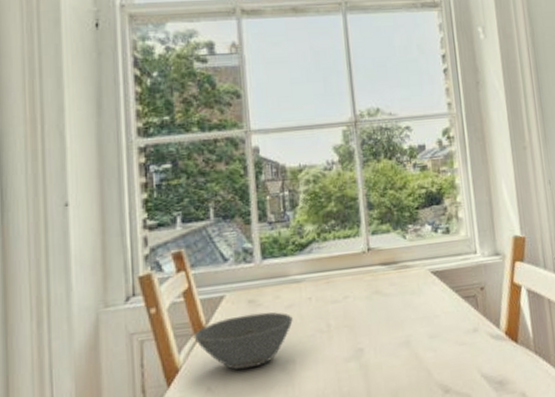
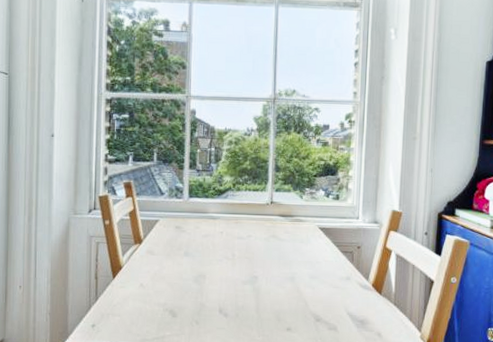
bowl: present [194,312,293,370] -> none [134,236,207,276]

